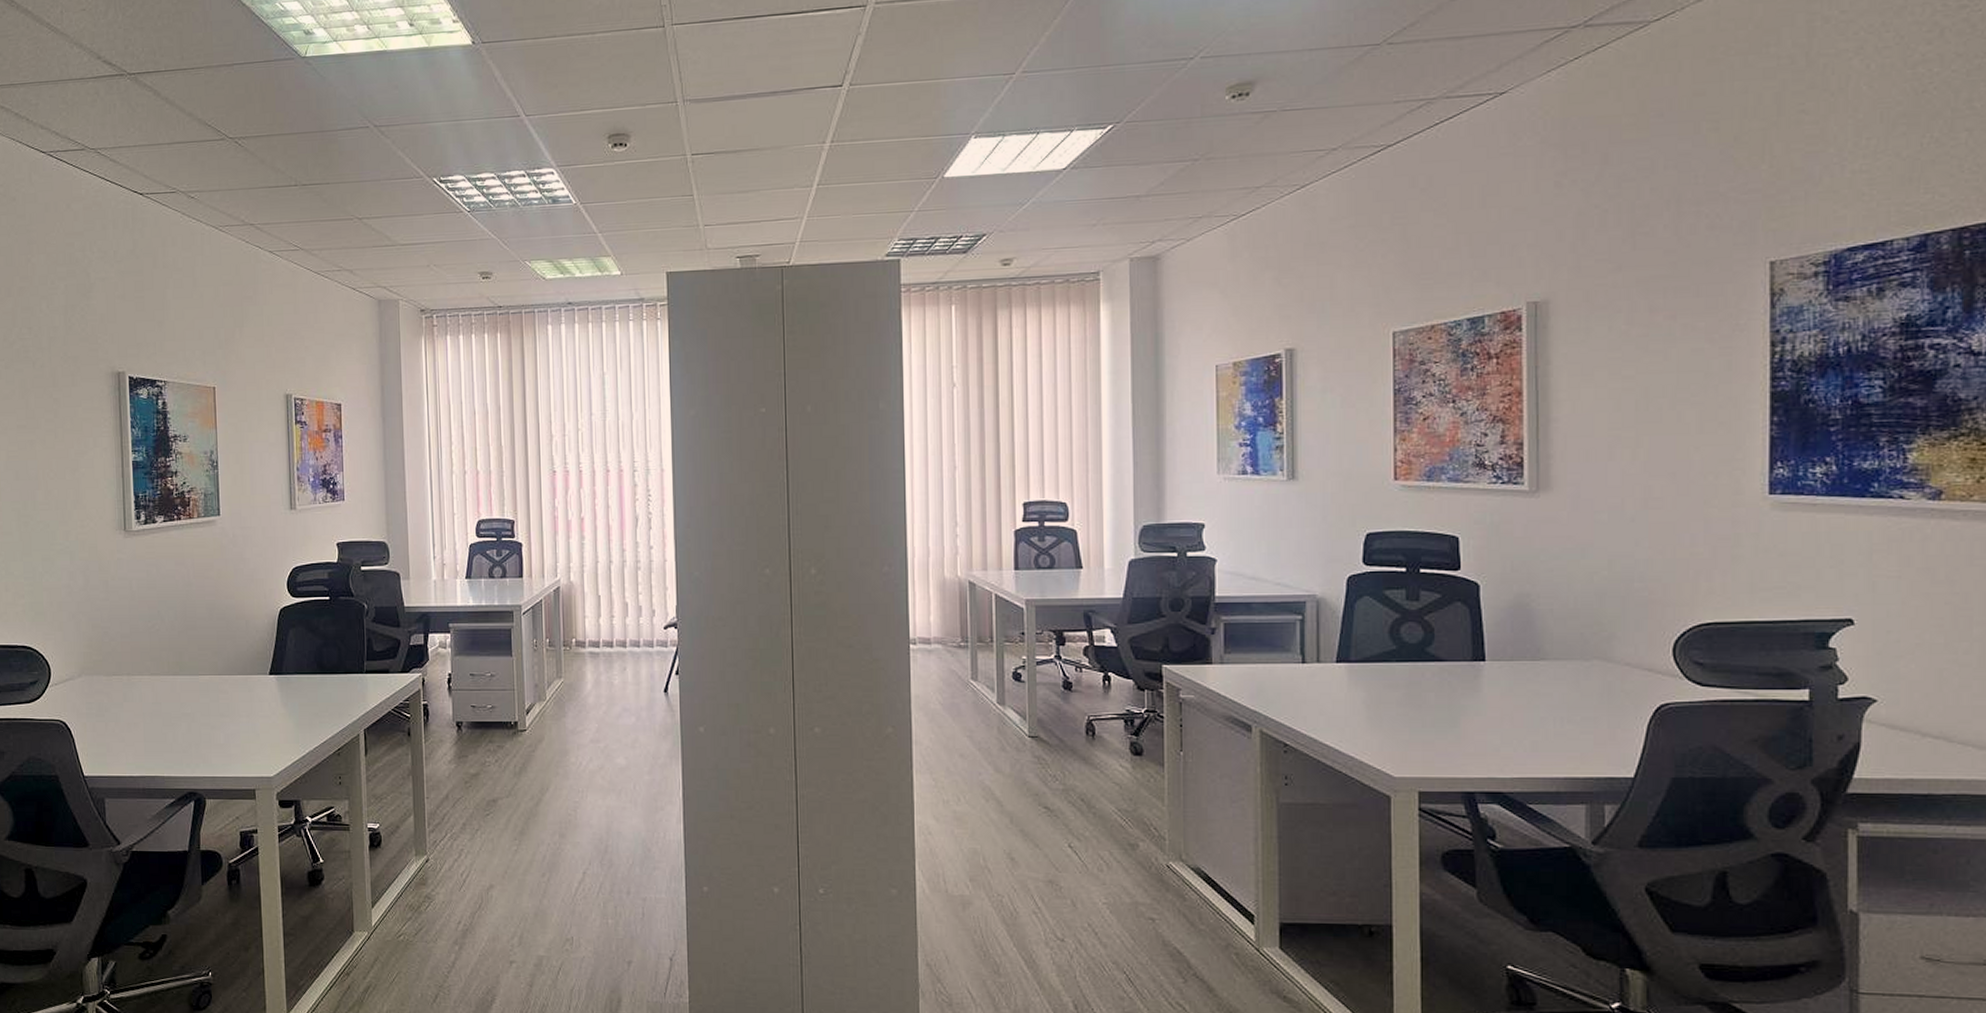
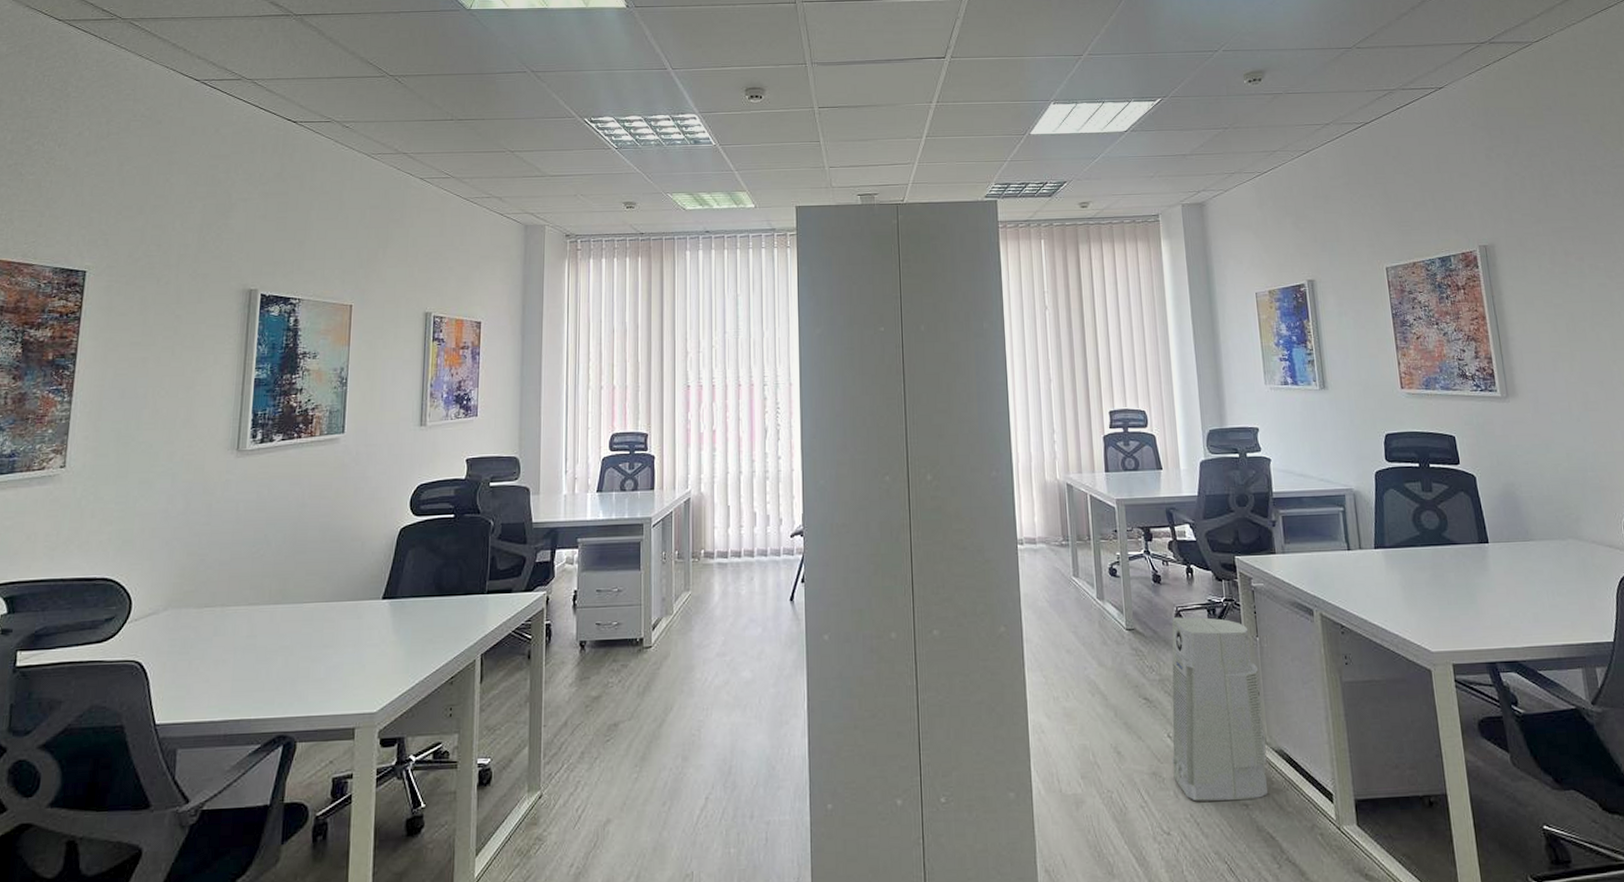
air purifier: none [1070,727,1181,914] -> present [1171,617,1269,802]

